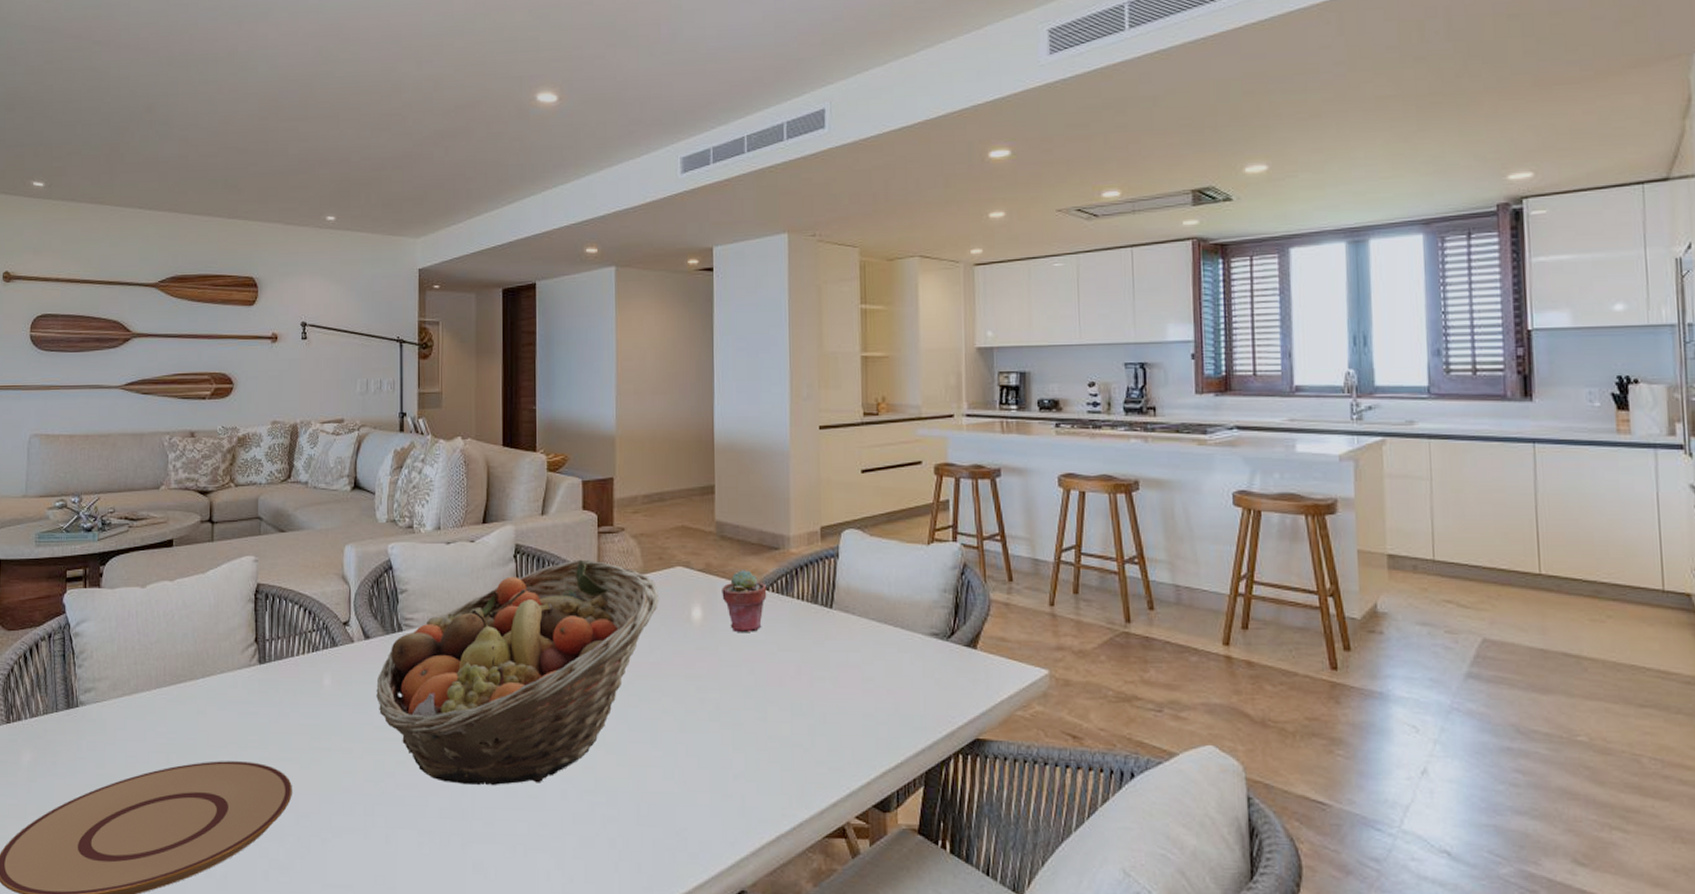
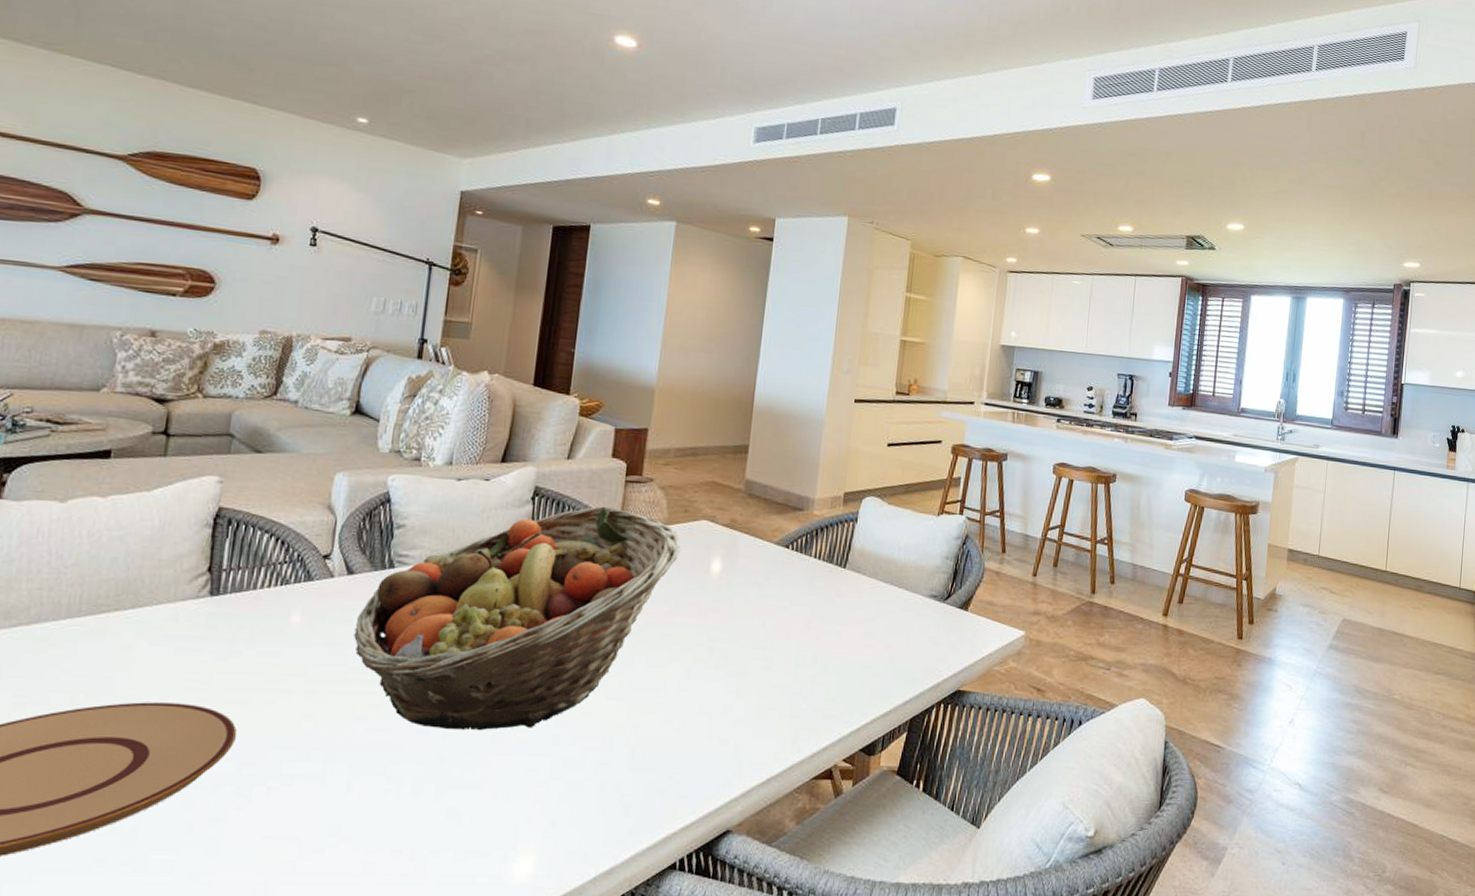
potted succulent: present [722,570,767,632] -> none [742,527,787,587]

